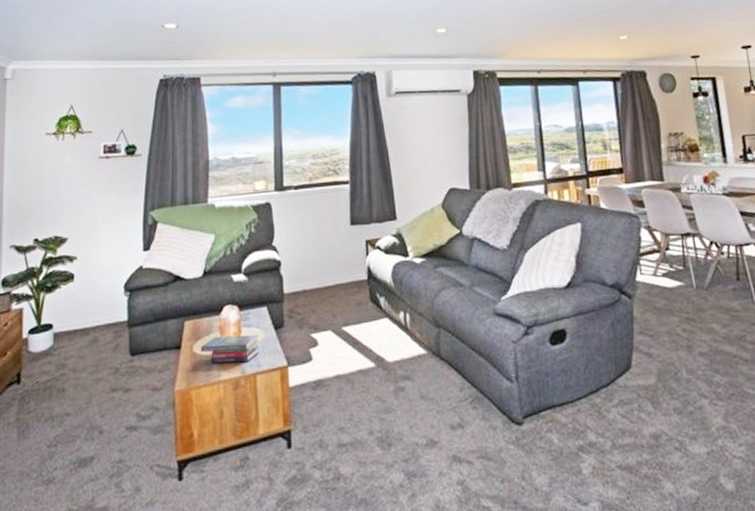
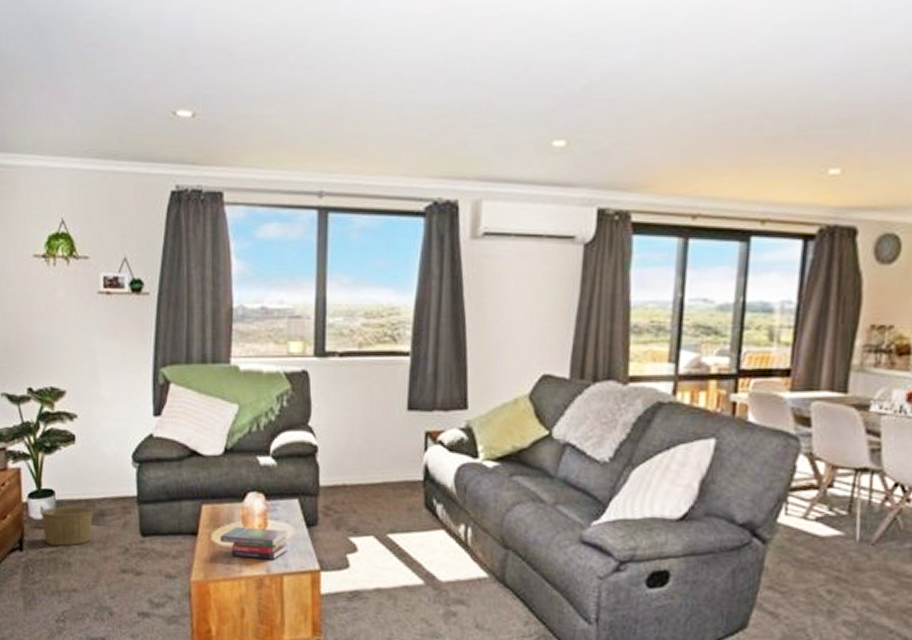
basket: none [38,333,88,376] -> present [39,504,94,547]

